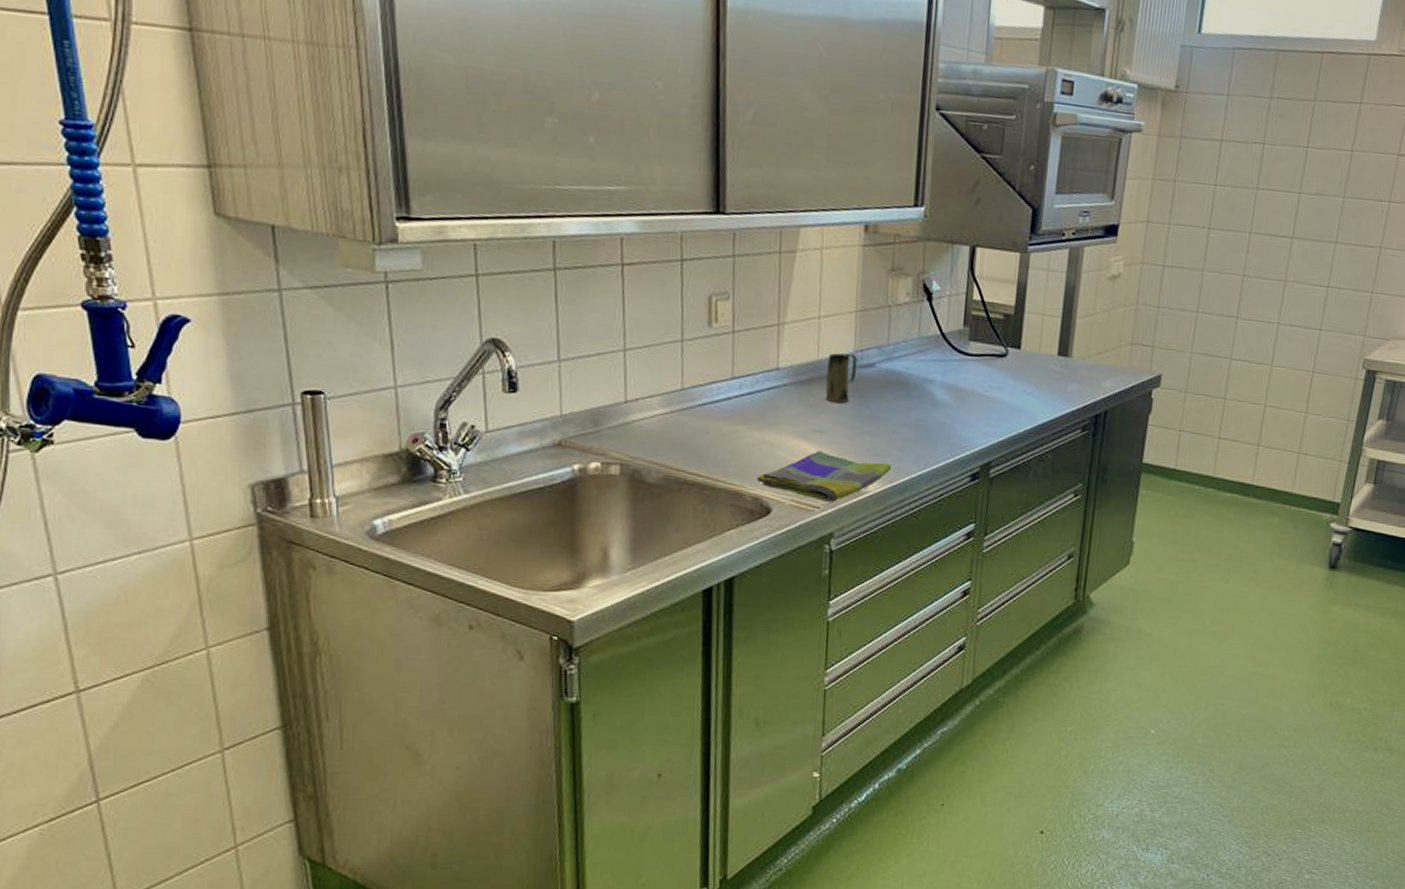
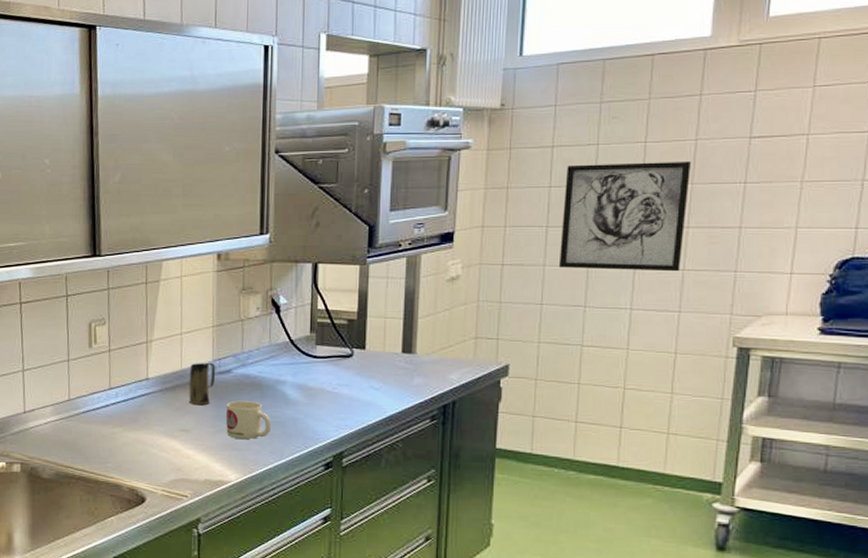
dish towel: present [756,450,892,502] -> none [132,446,251,491]
mug: none [866,399,916,445] -> present [226,400,271,440]
wall art: none [1216,163,1345,289] -> present [558,160,691,272]

